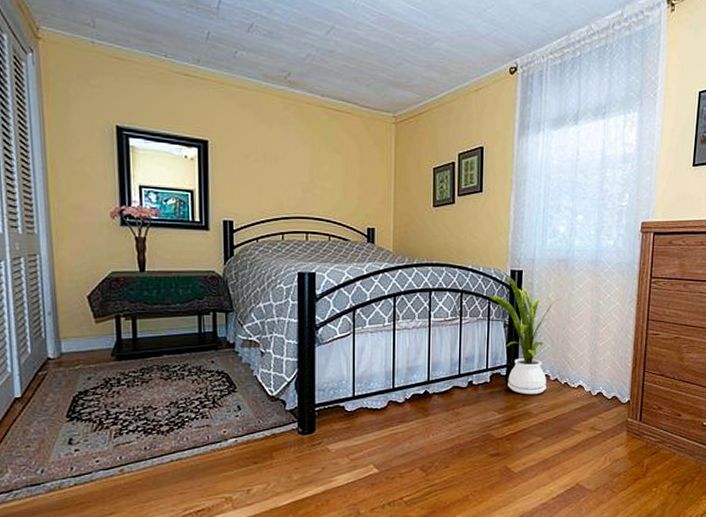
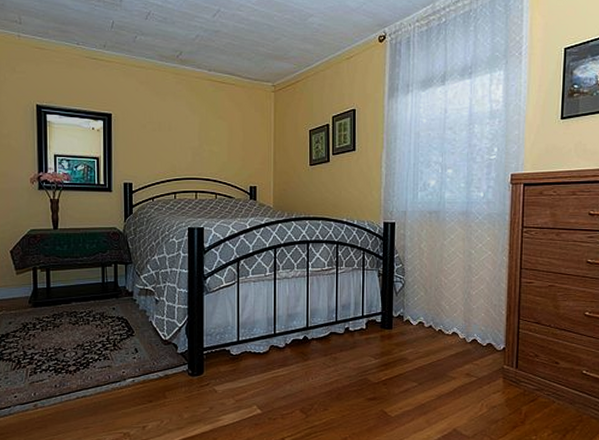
house plant: present [488,276,560,395] -> none [363,228,432,341]

